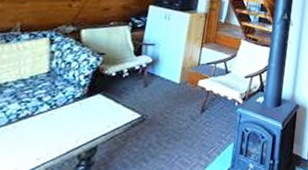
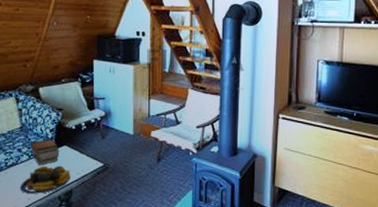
fruit bowl: none [29,117,99,152] -> present [20,166,71,194]
book stack: none [53,86,92,117] -> present [30,139,60,165]

